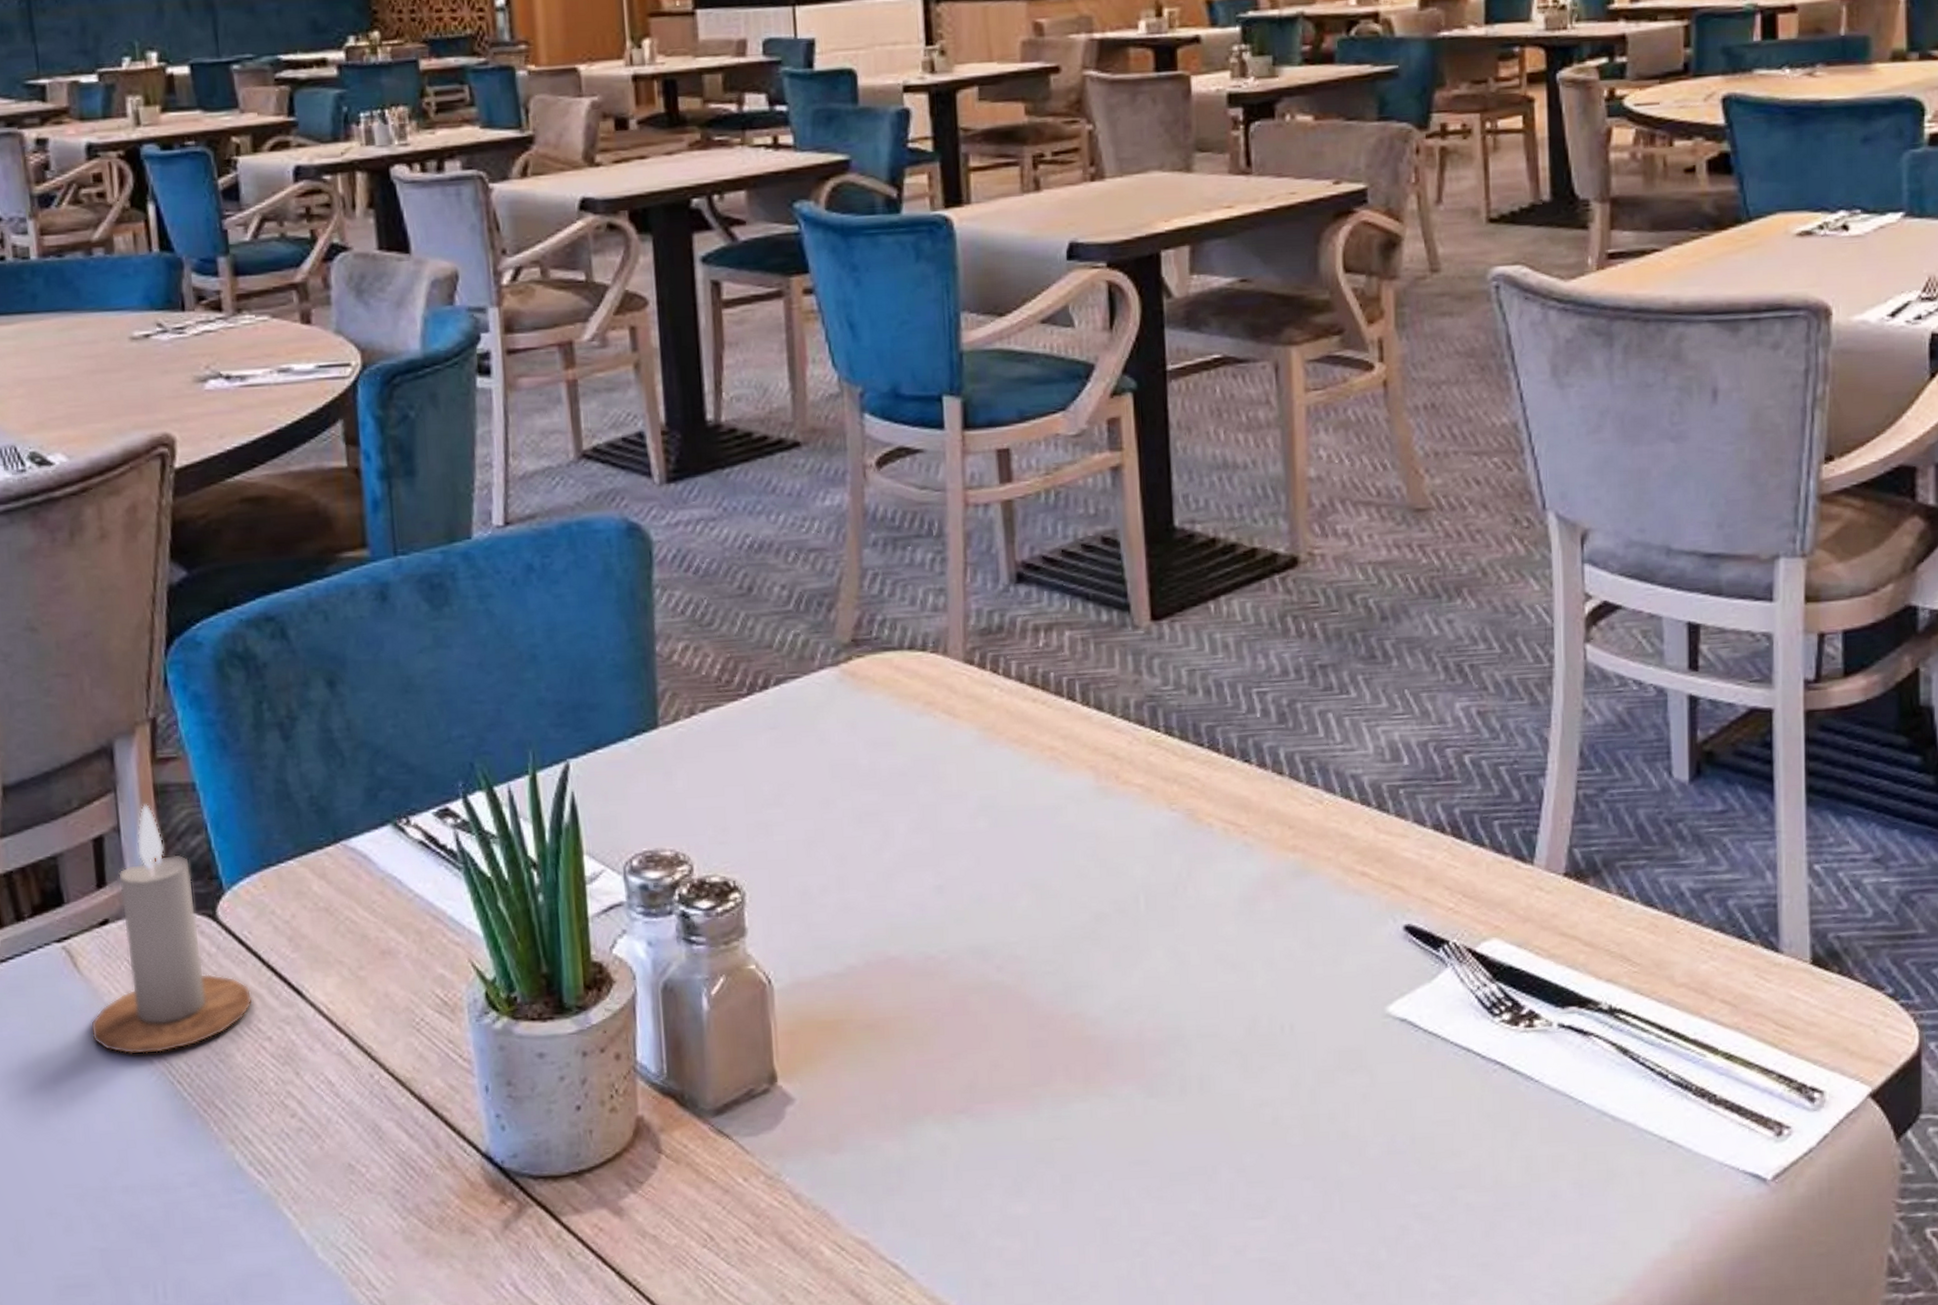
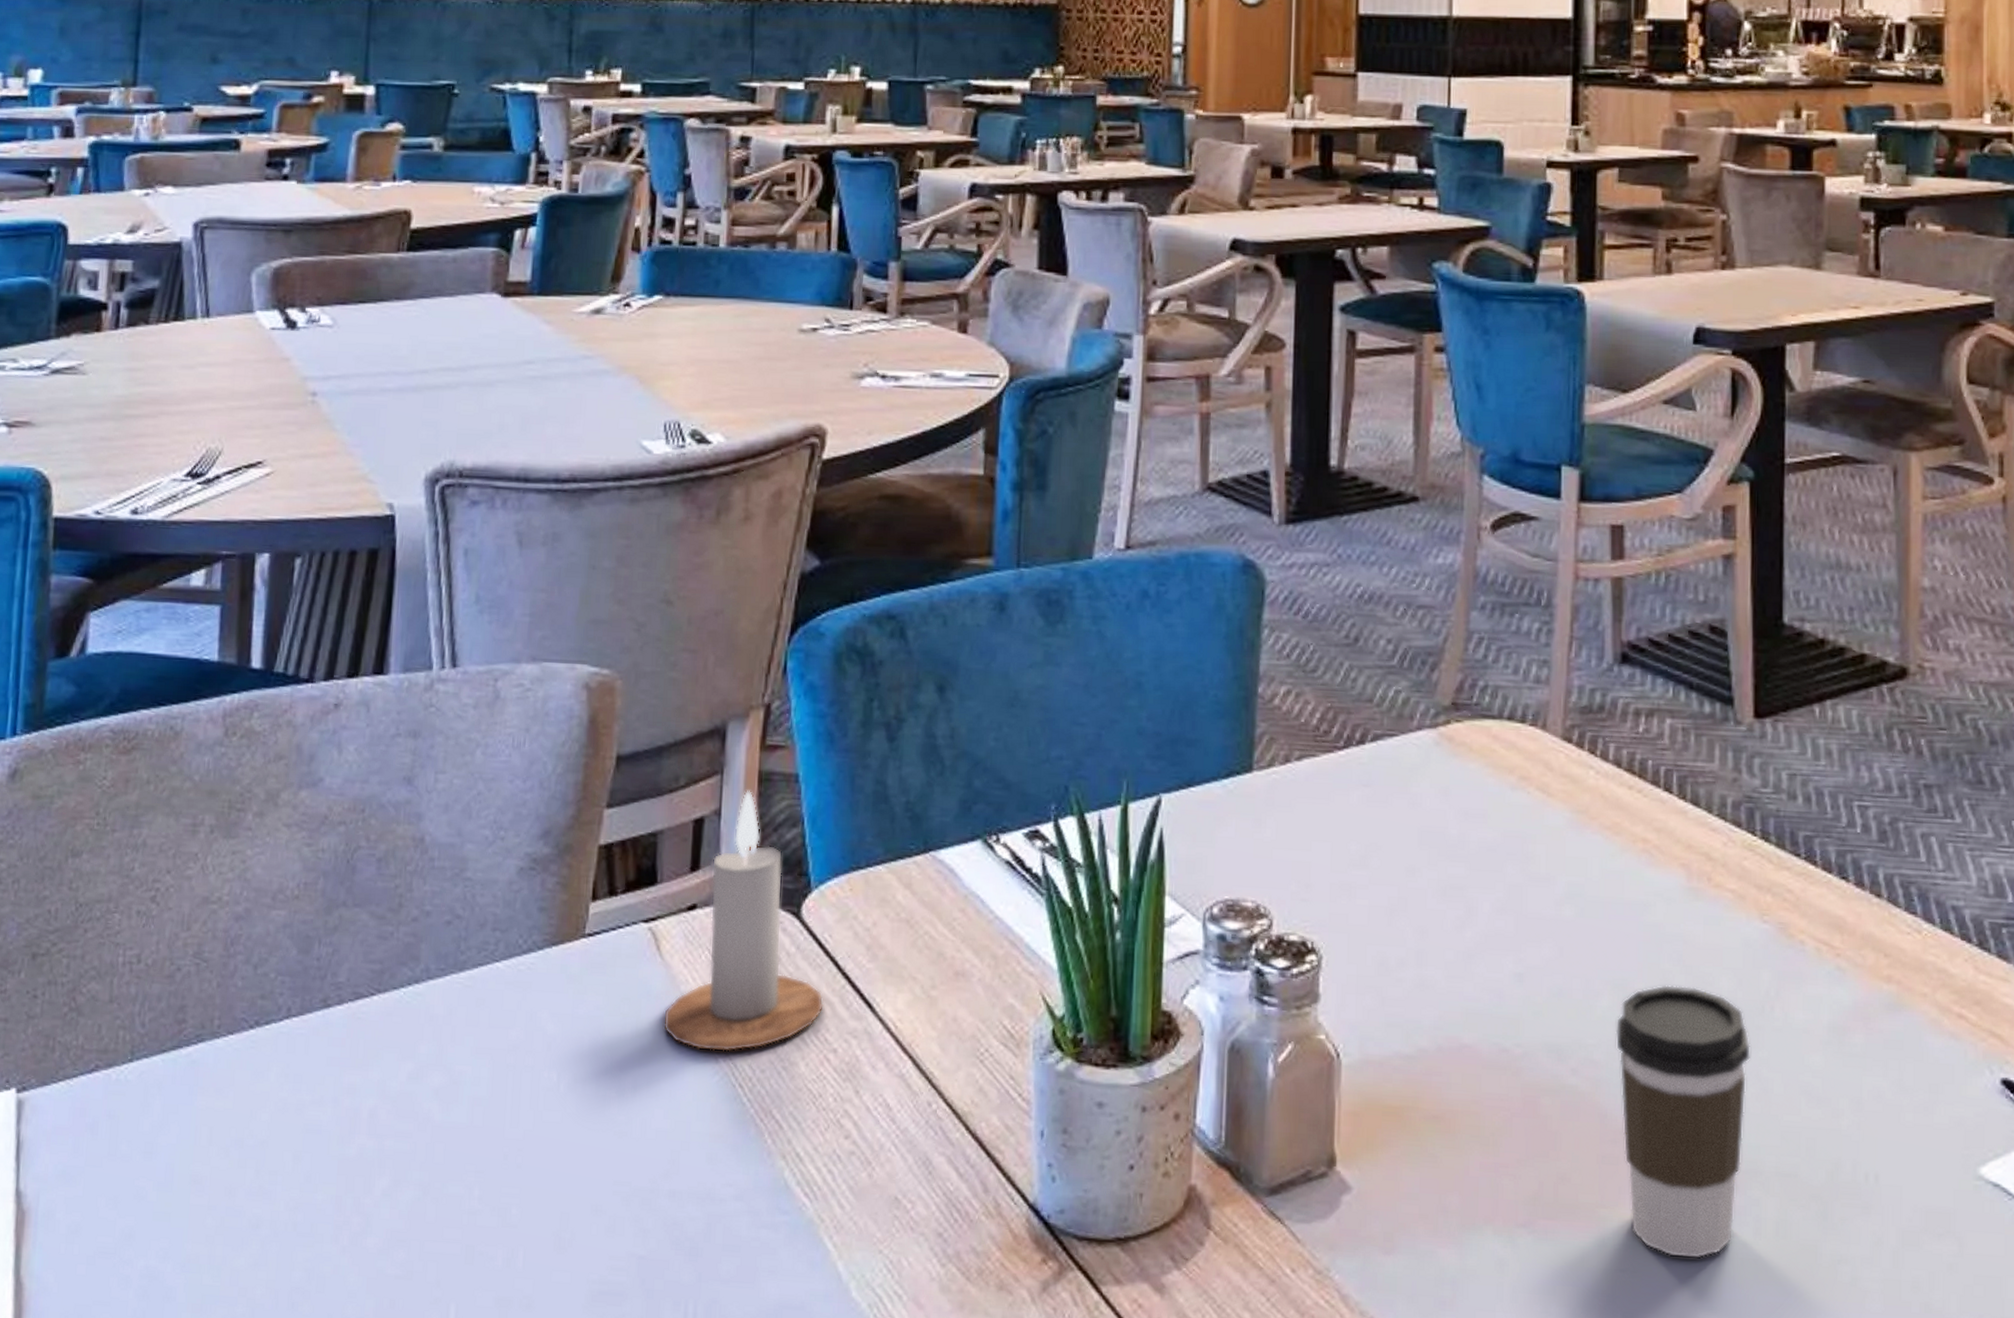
coffee cup: none [1036,878,1168,1122] -> present [1615,985,1751,1260]

